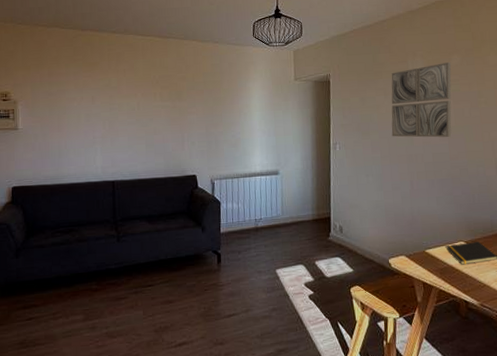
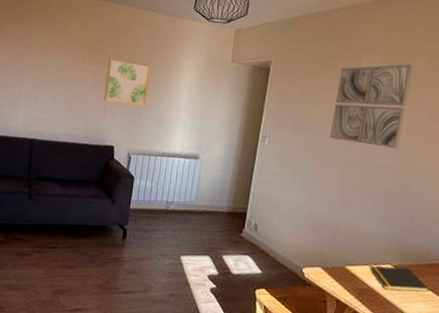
wall art: none [179,90,222,134] -> present [103,57,151,106]

